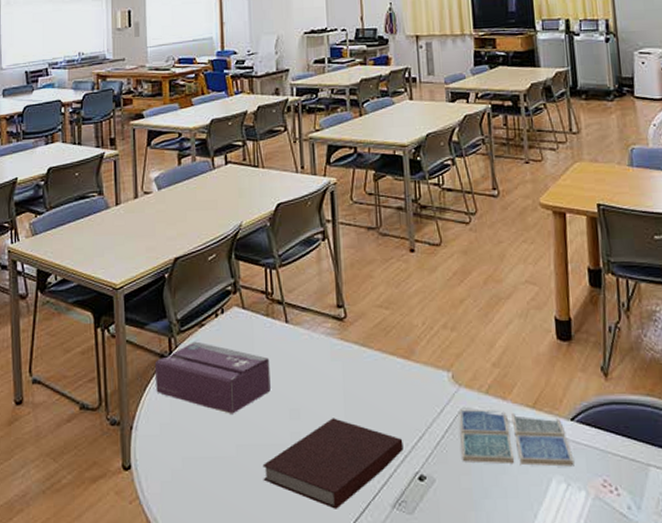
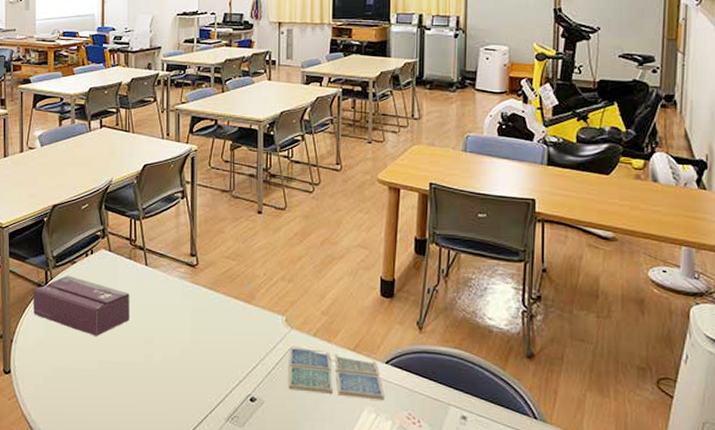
notebook: present [262,418,403,509] -> none [119,346,239,418]

